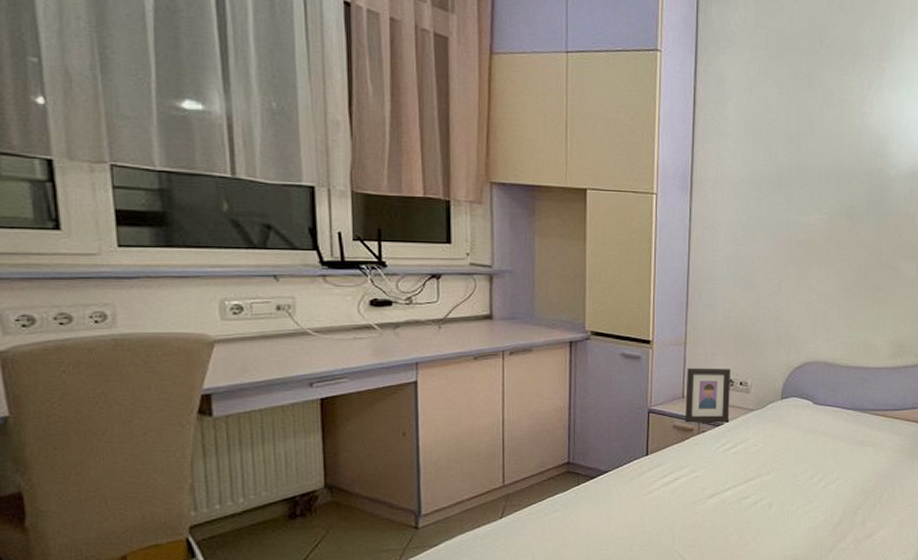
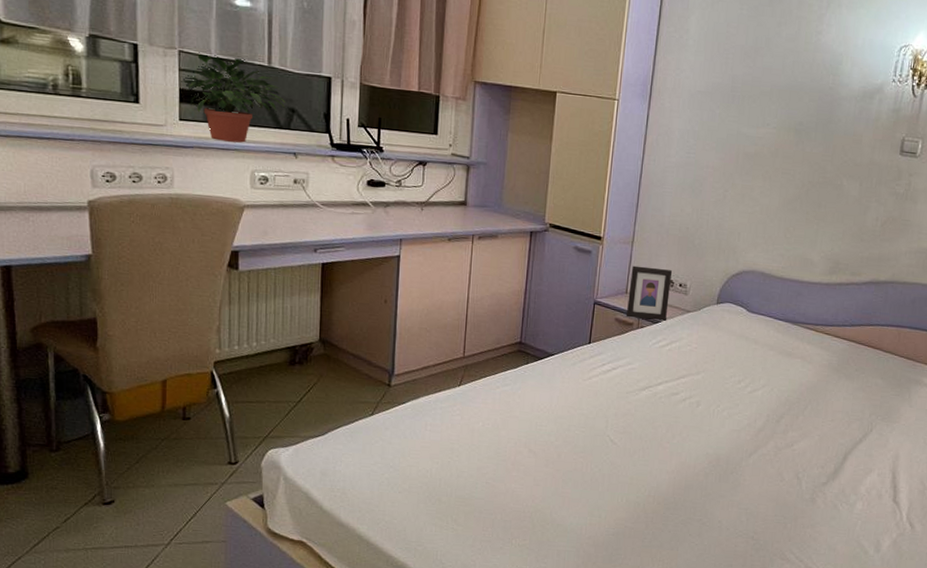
potted plant: none [118,165,259,268] -> present [182,52,286,143]

